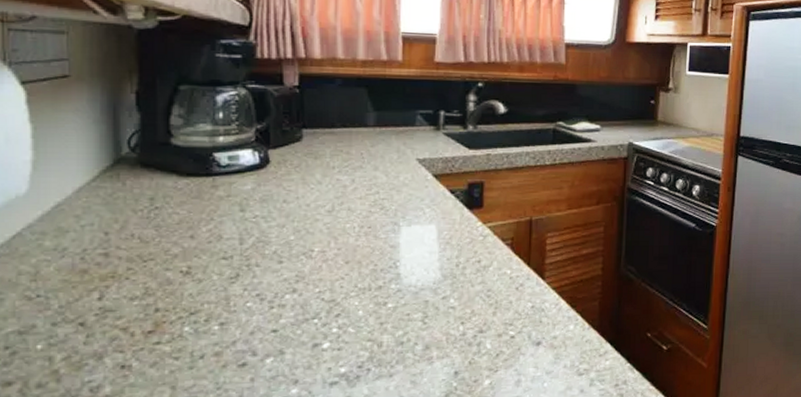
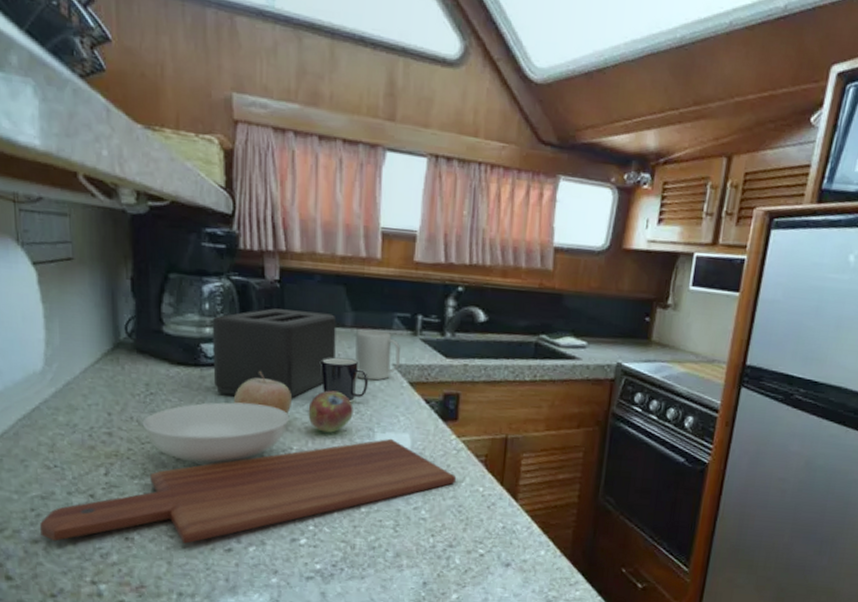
cutting board: none [16,231,484,381] -> present [40,438,457,544]
bowl: none [145,209,310,278] -> present [142,402,290,466]
toaster: none [226,113,359,202] -> present [212,308,337,398]
fruit: none [249,176,314,216] -> present [233,371,293,414]
fruit: none [330,189,377,231] -> present [308,390,353,433]
mug: none [343,156,393,200] -> present [321,357,369,403]
mug: none [378,127,424,176] -> present [355,329,400,381]

